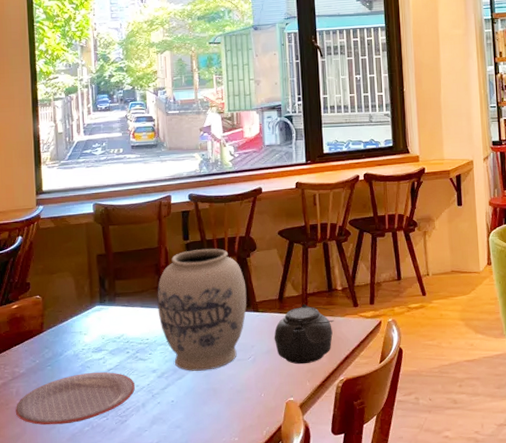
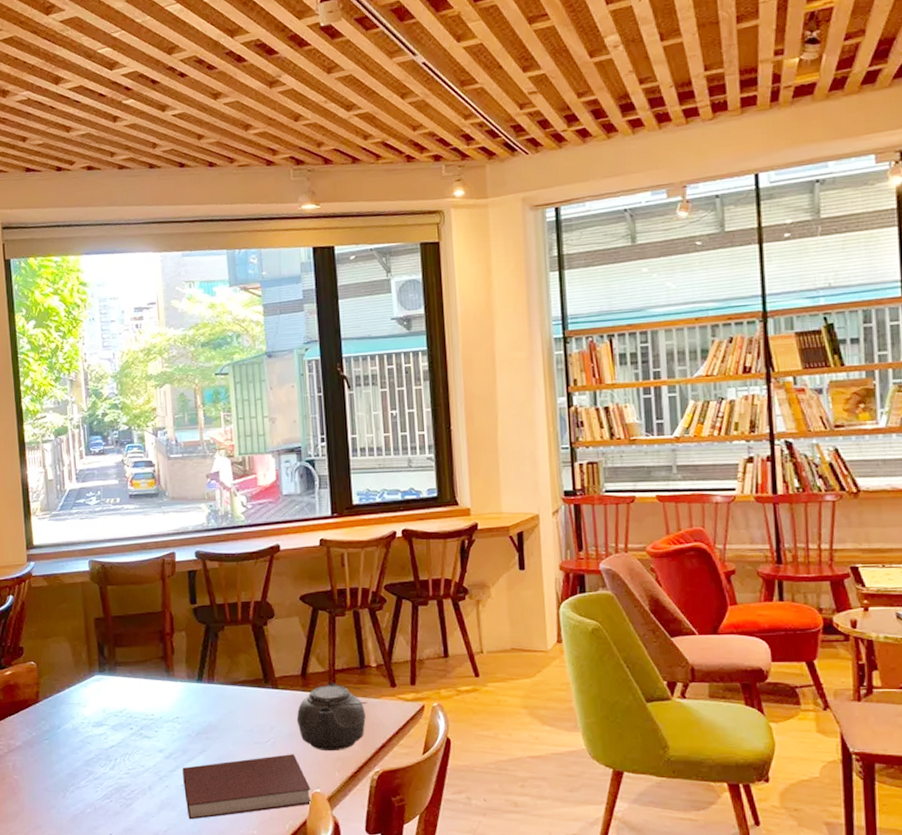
plate: present [15,372,135,425] -> none [12,748,140,804]
vase: present [157,248,247,371] -> none [162,614,265,753]
notebook: none [173,368,286,432] -> present [182,754,312,820]

